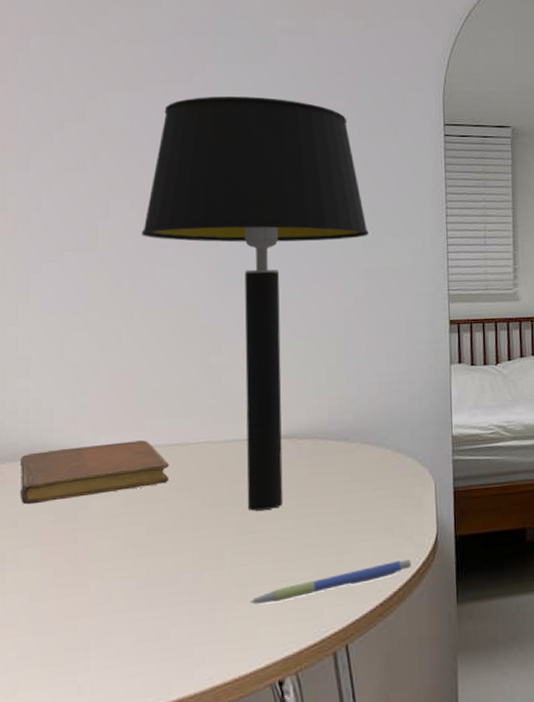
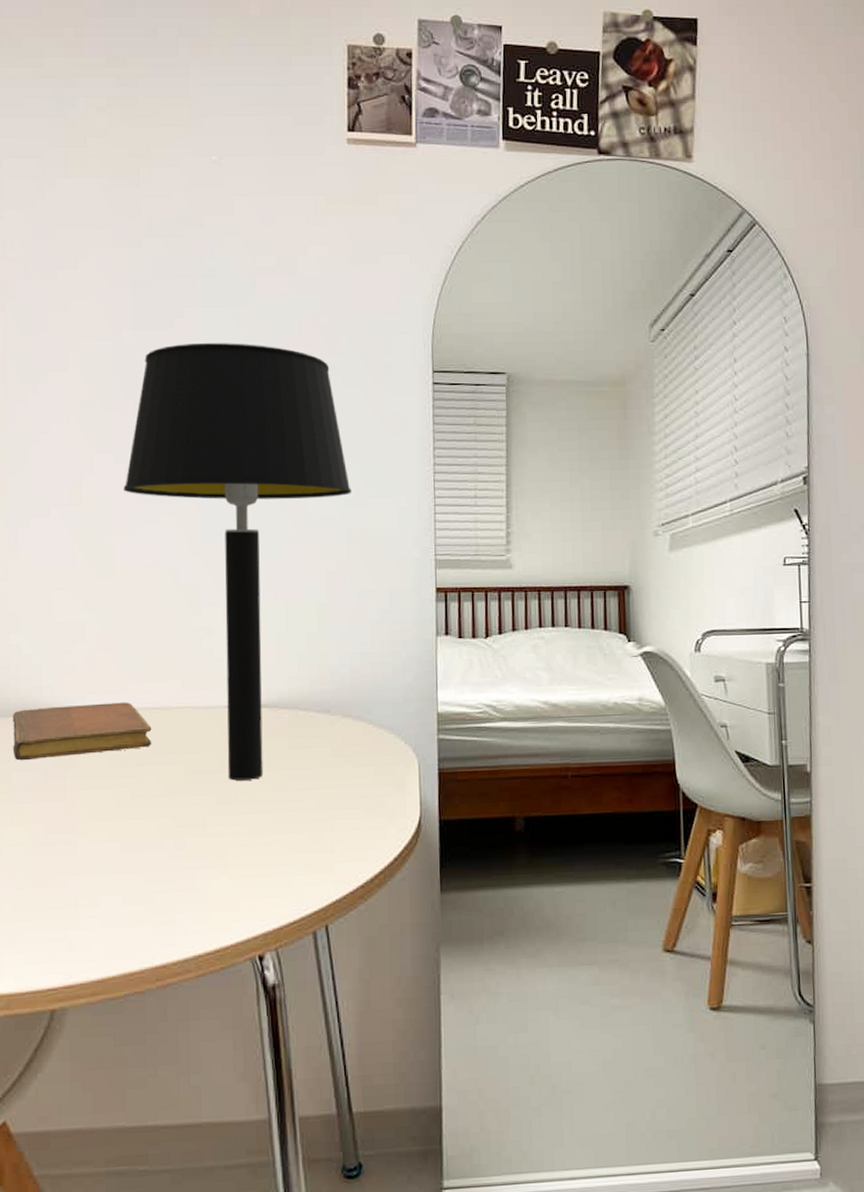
pen: present [249,559,411,605] -> none [230,842,393,876]

